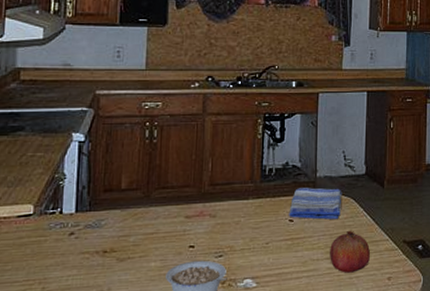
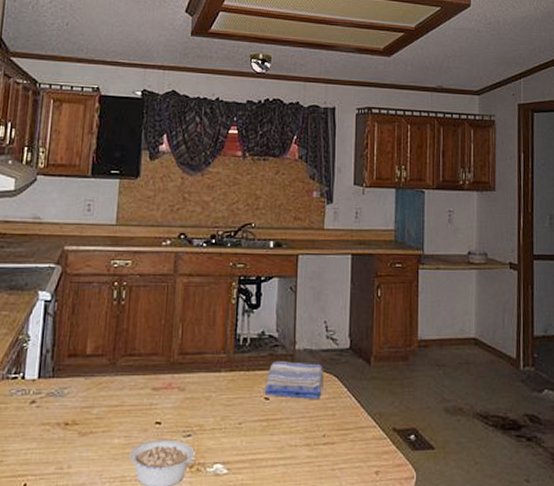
fruit: present [330,230,370,274] -> none [309,413,355,465]

